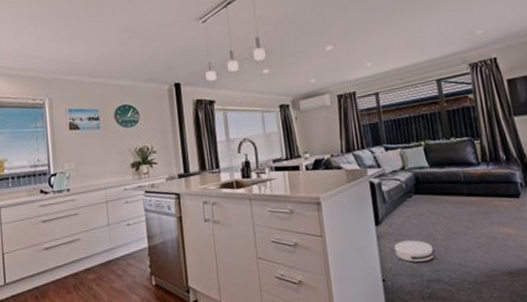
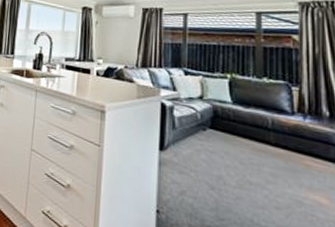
robot vacuum: present [394,240,438,263] -> none [176,174,225,205]

